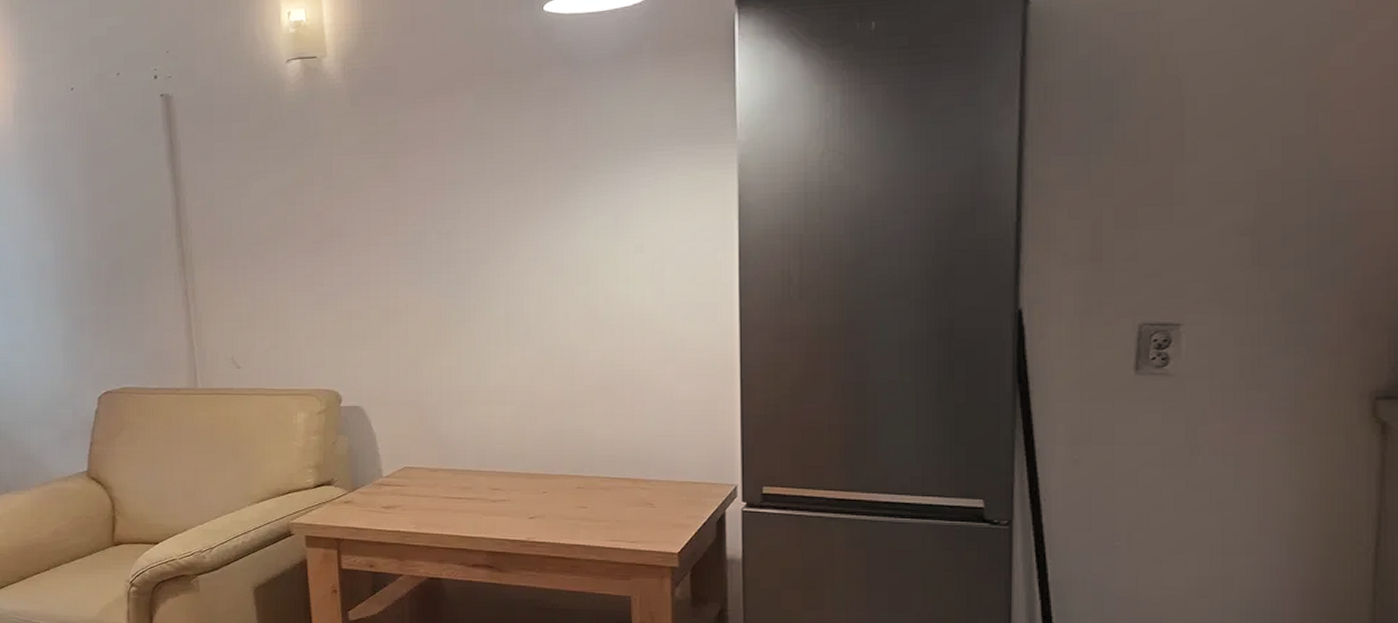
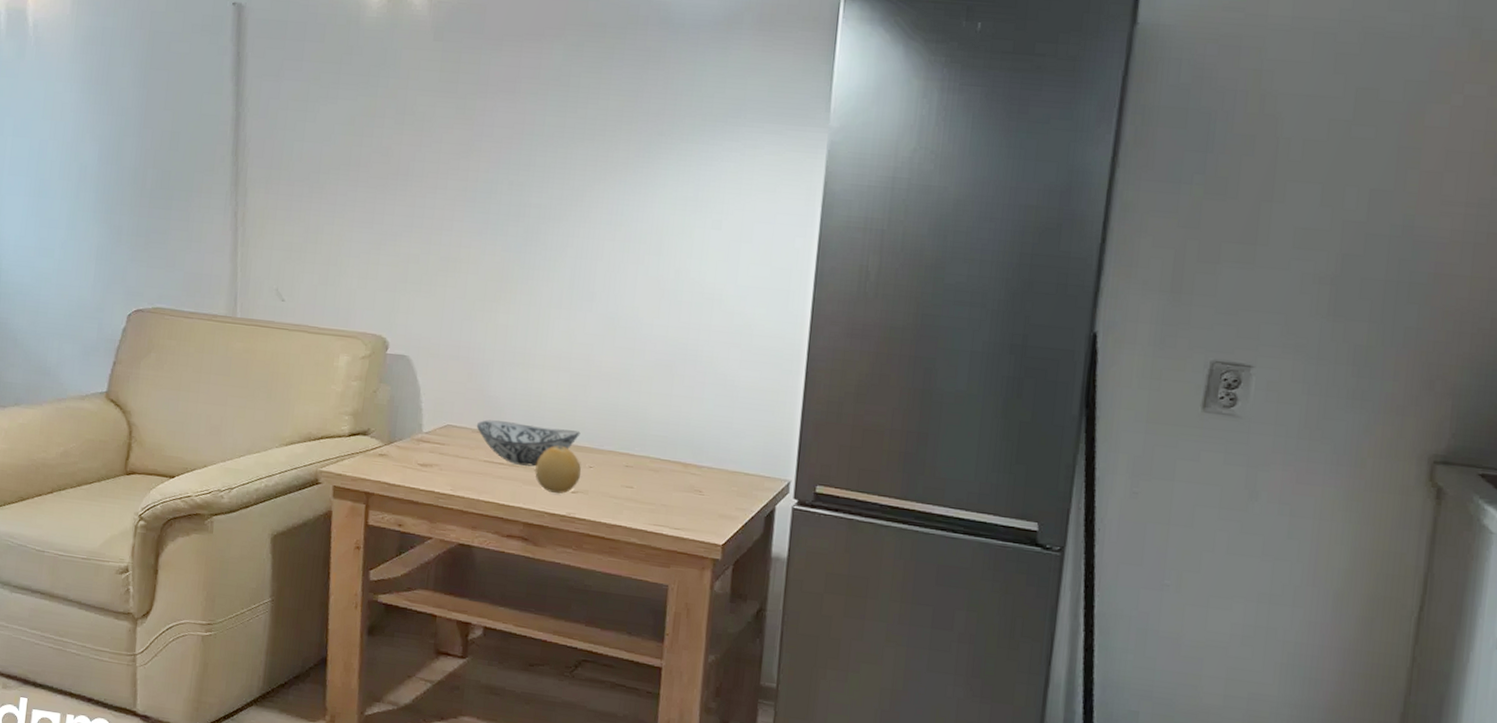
decorative bowl: none [432,458,531,498] -> present [476,419,581,467]
fruit: none [492,476,535,521] -> present [535,445,581,494]

